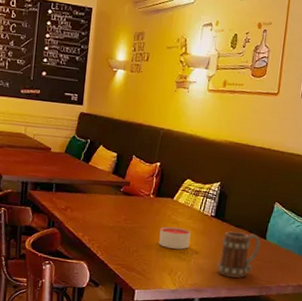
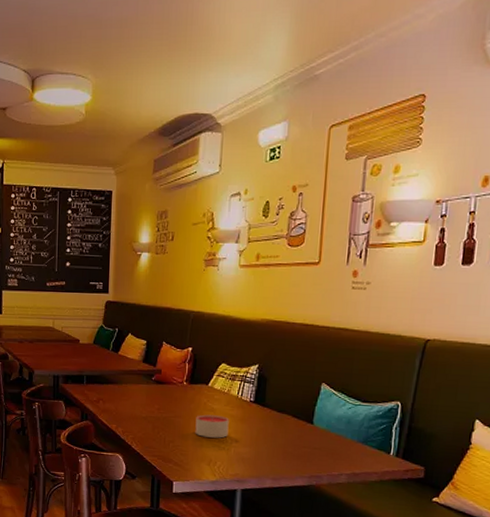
beer mug: present [217,231,261,278] -> none [259,417,307,467]

